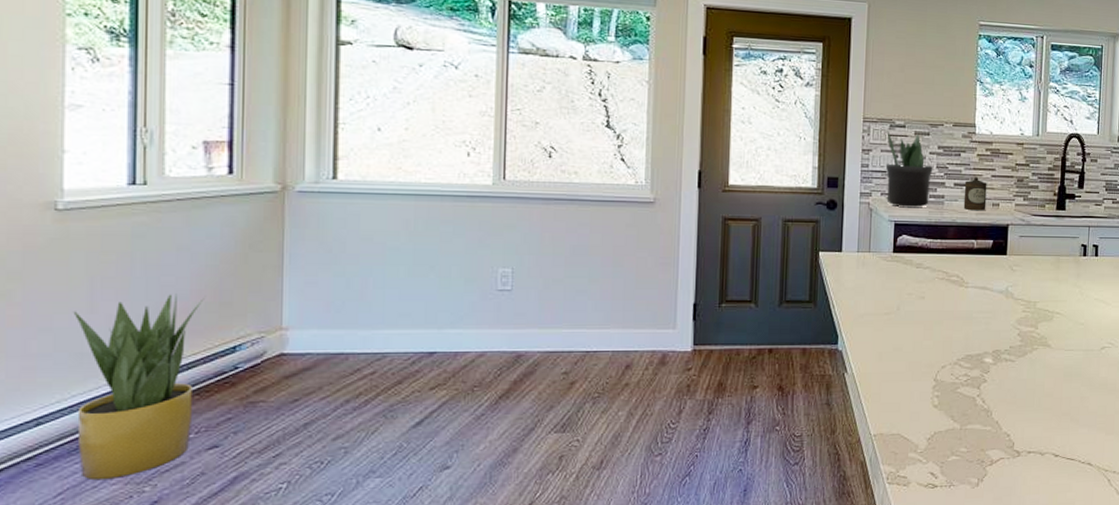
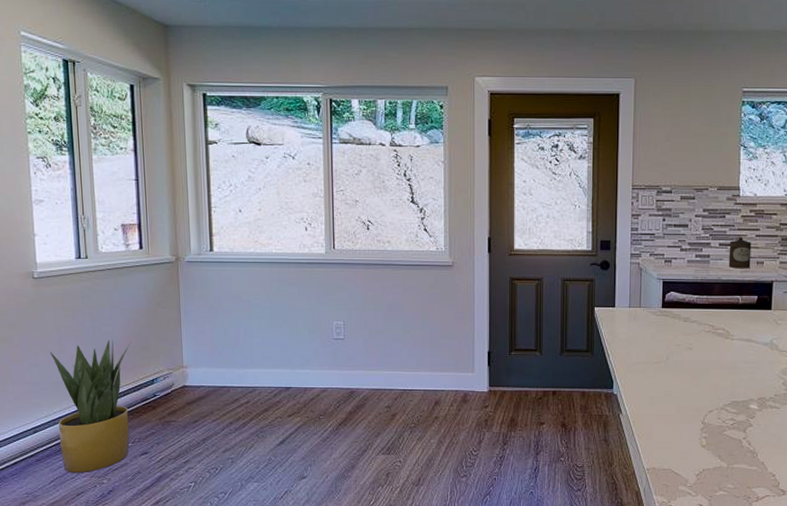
planter: present [885,129,933,207] -> none [653,195,699,266]

